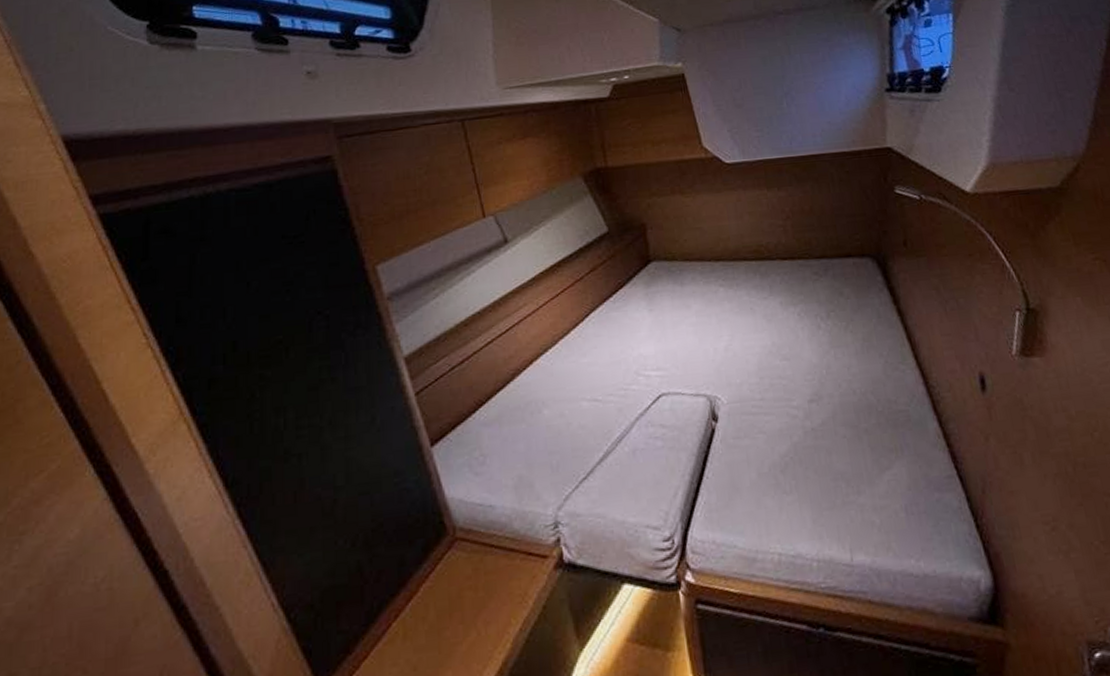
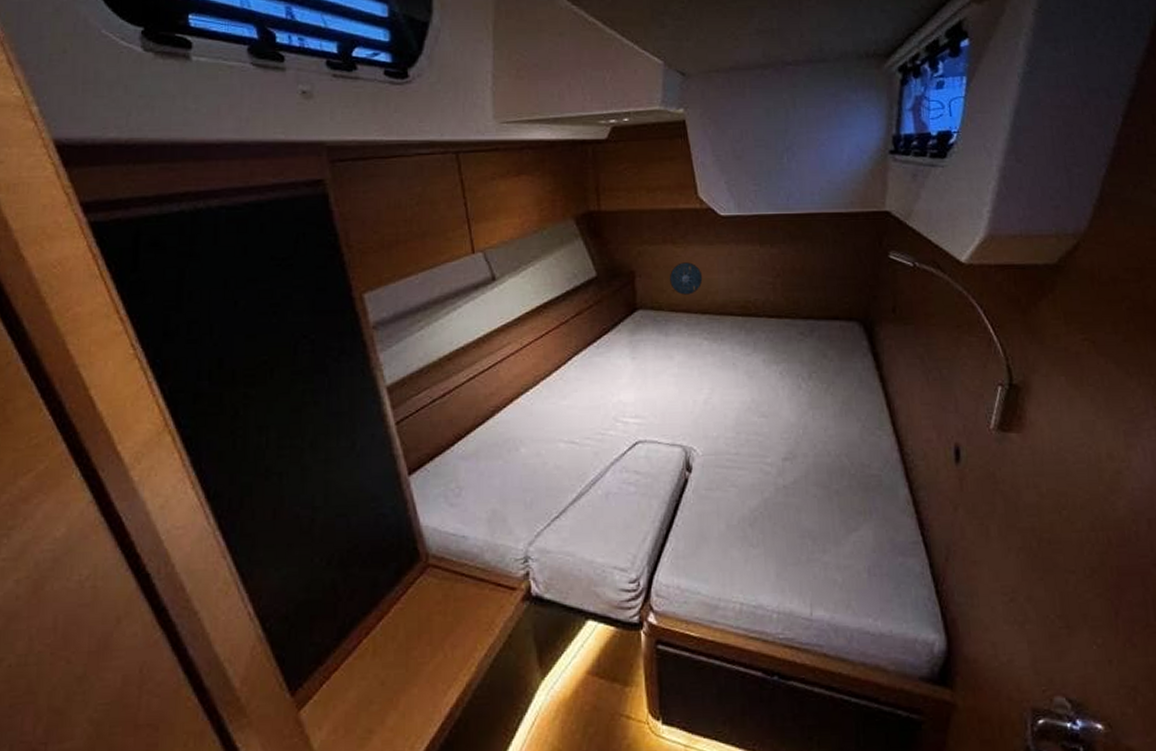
compass: none [681,211,714,244] -> present [670,262,703,295]

